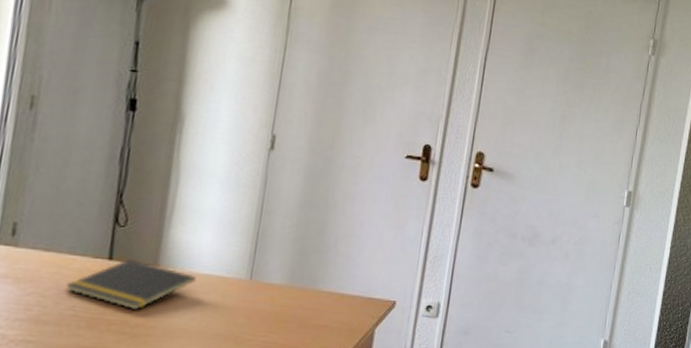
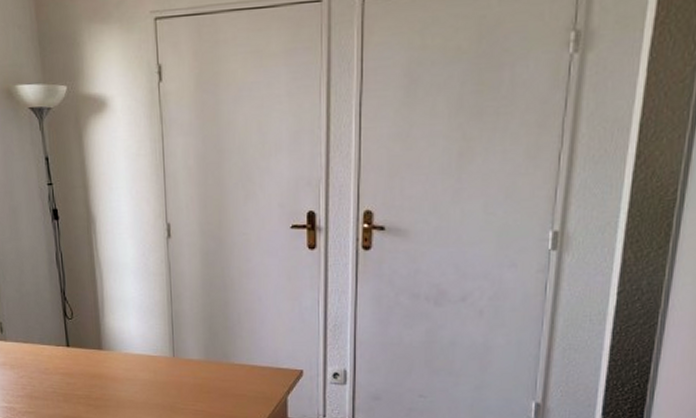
notepad: present [65,258,196,311] -> none [43,344,132,387]

